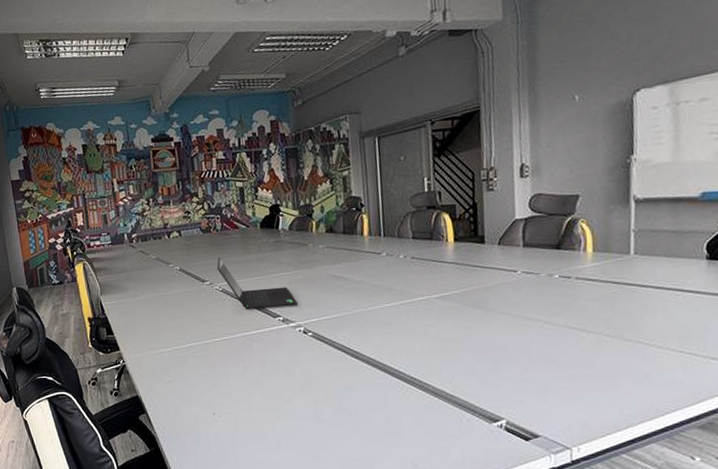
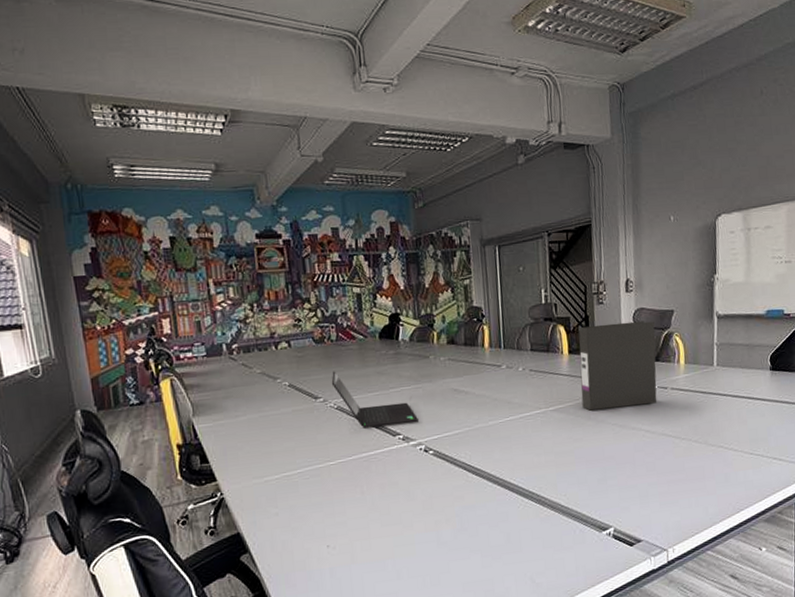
binder: none [465,207,559,299] -> present [578,320,657,411]

